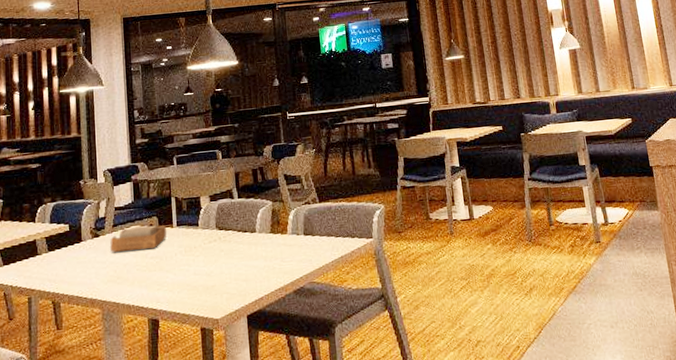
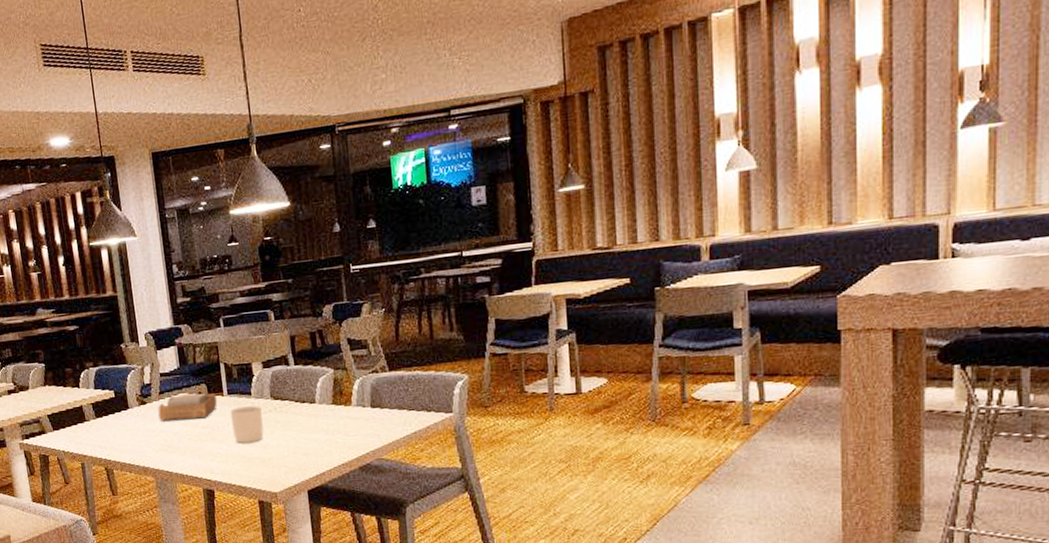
mug: none [178,236,209,272] -> present [230,406,264,443]

